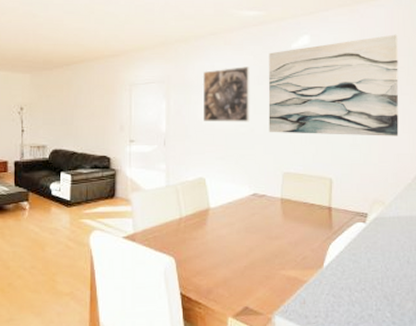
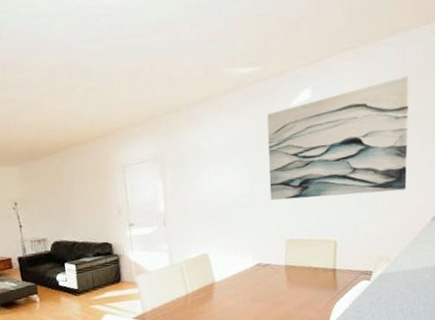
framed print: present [202,67,250,122] -> none [197,132,250,196]

